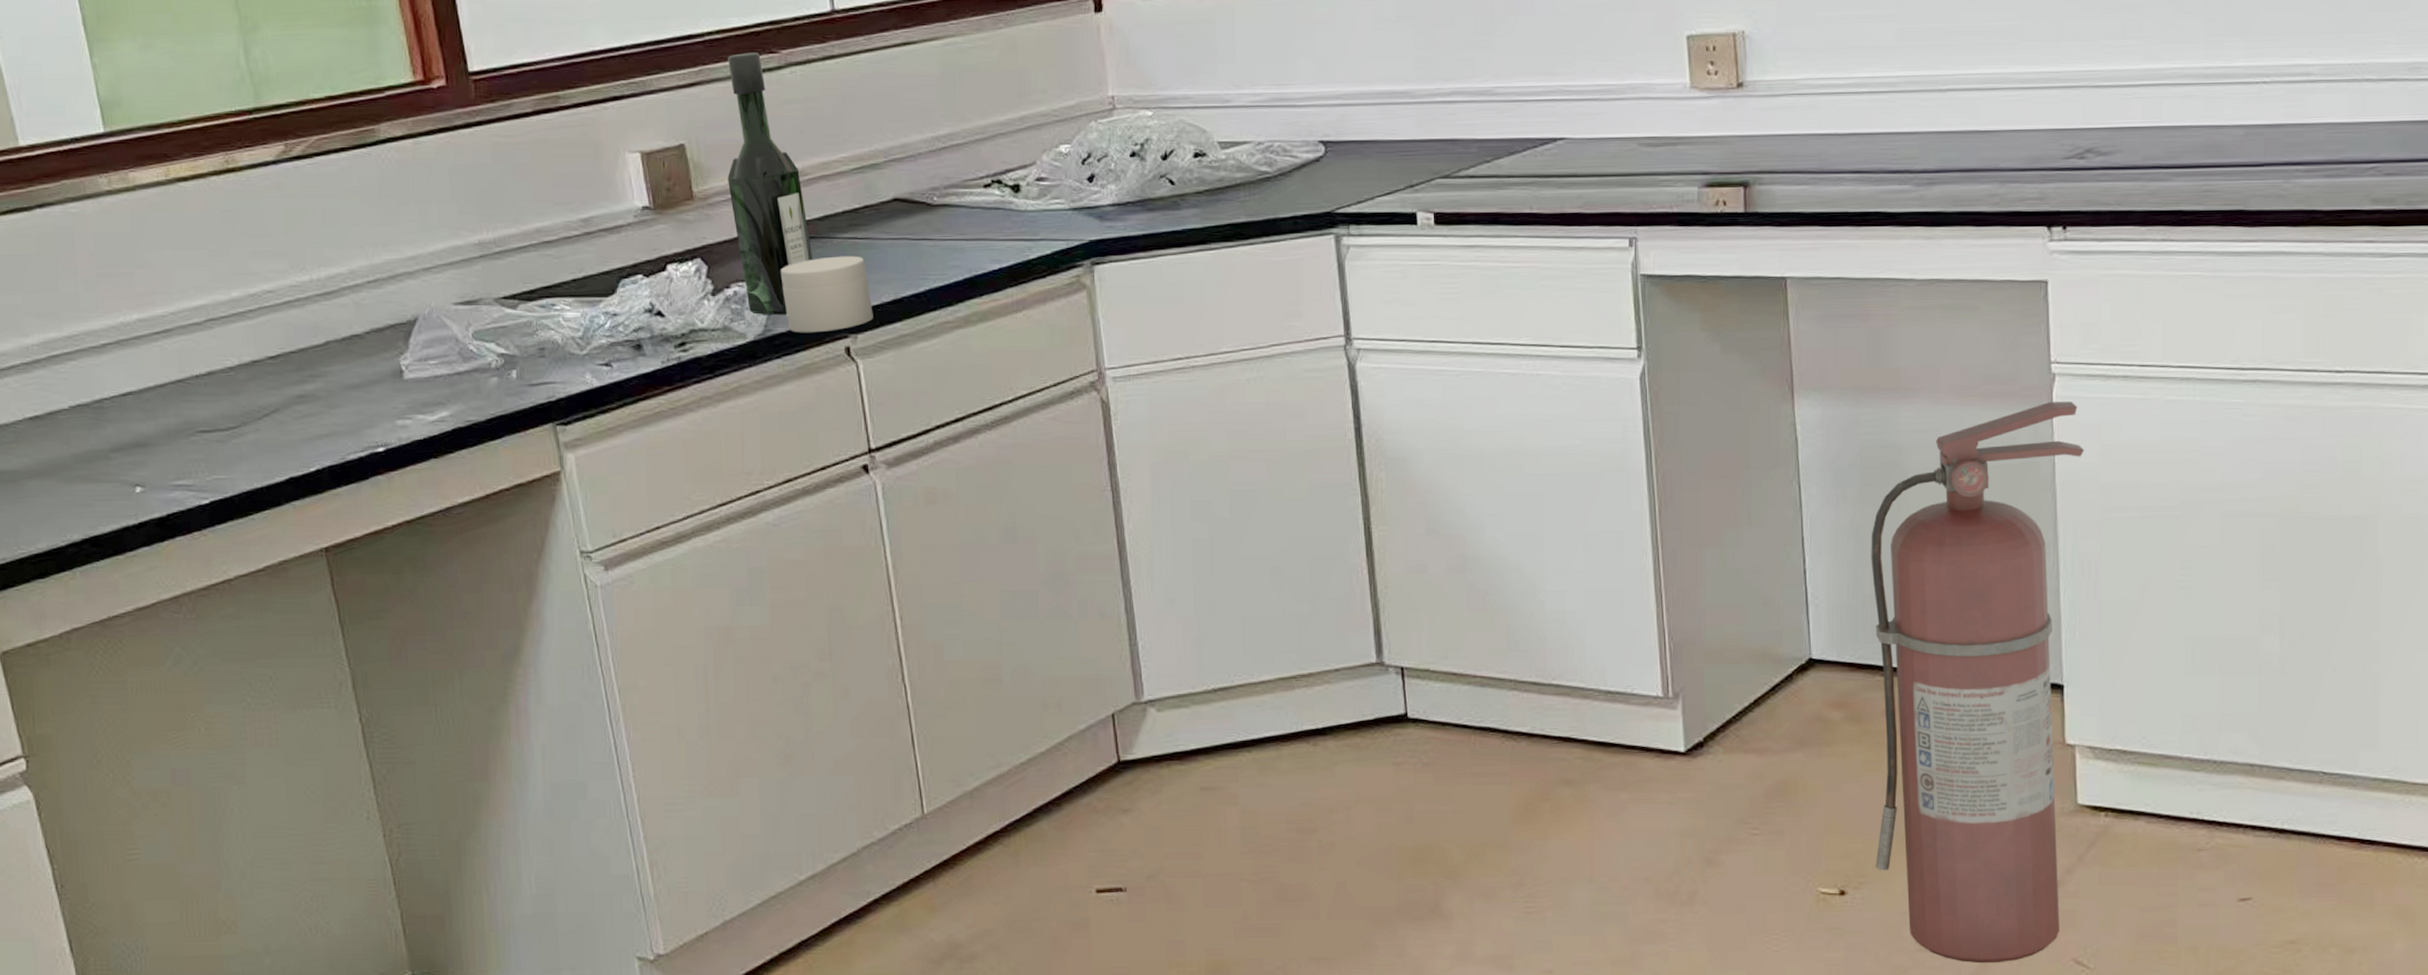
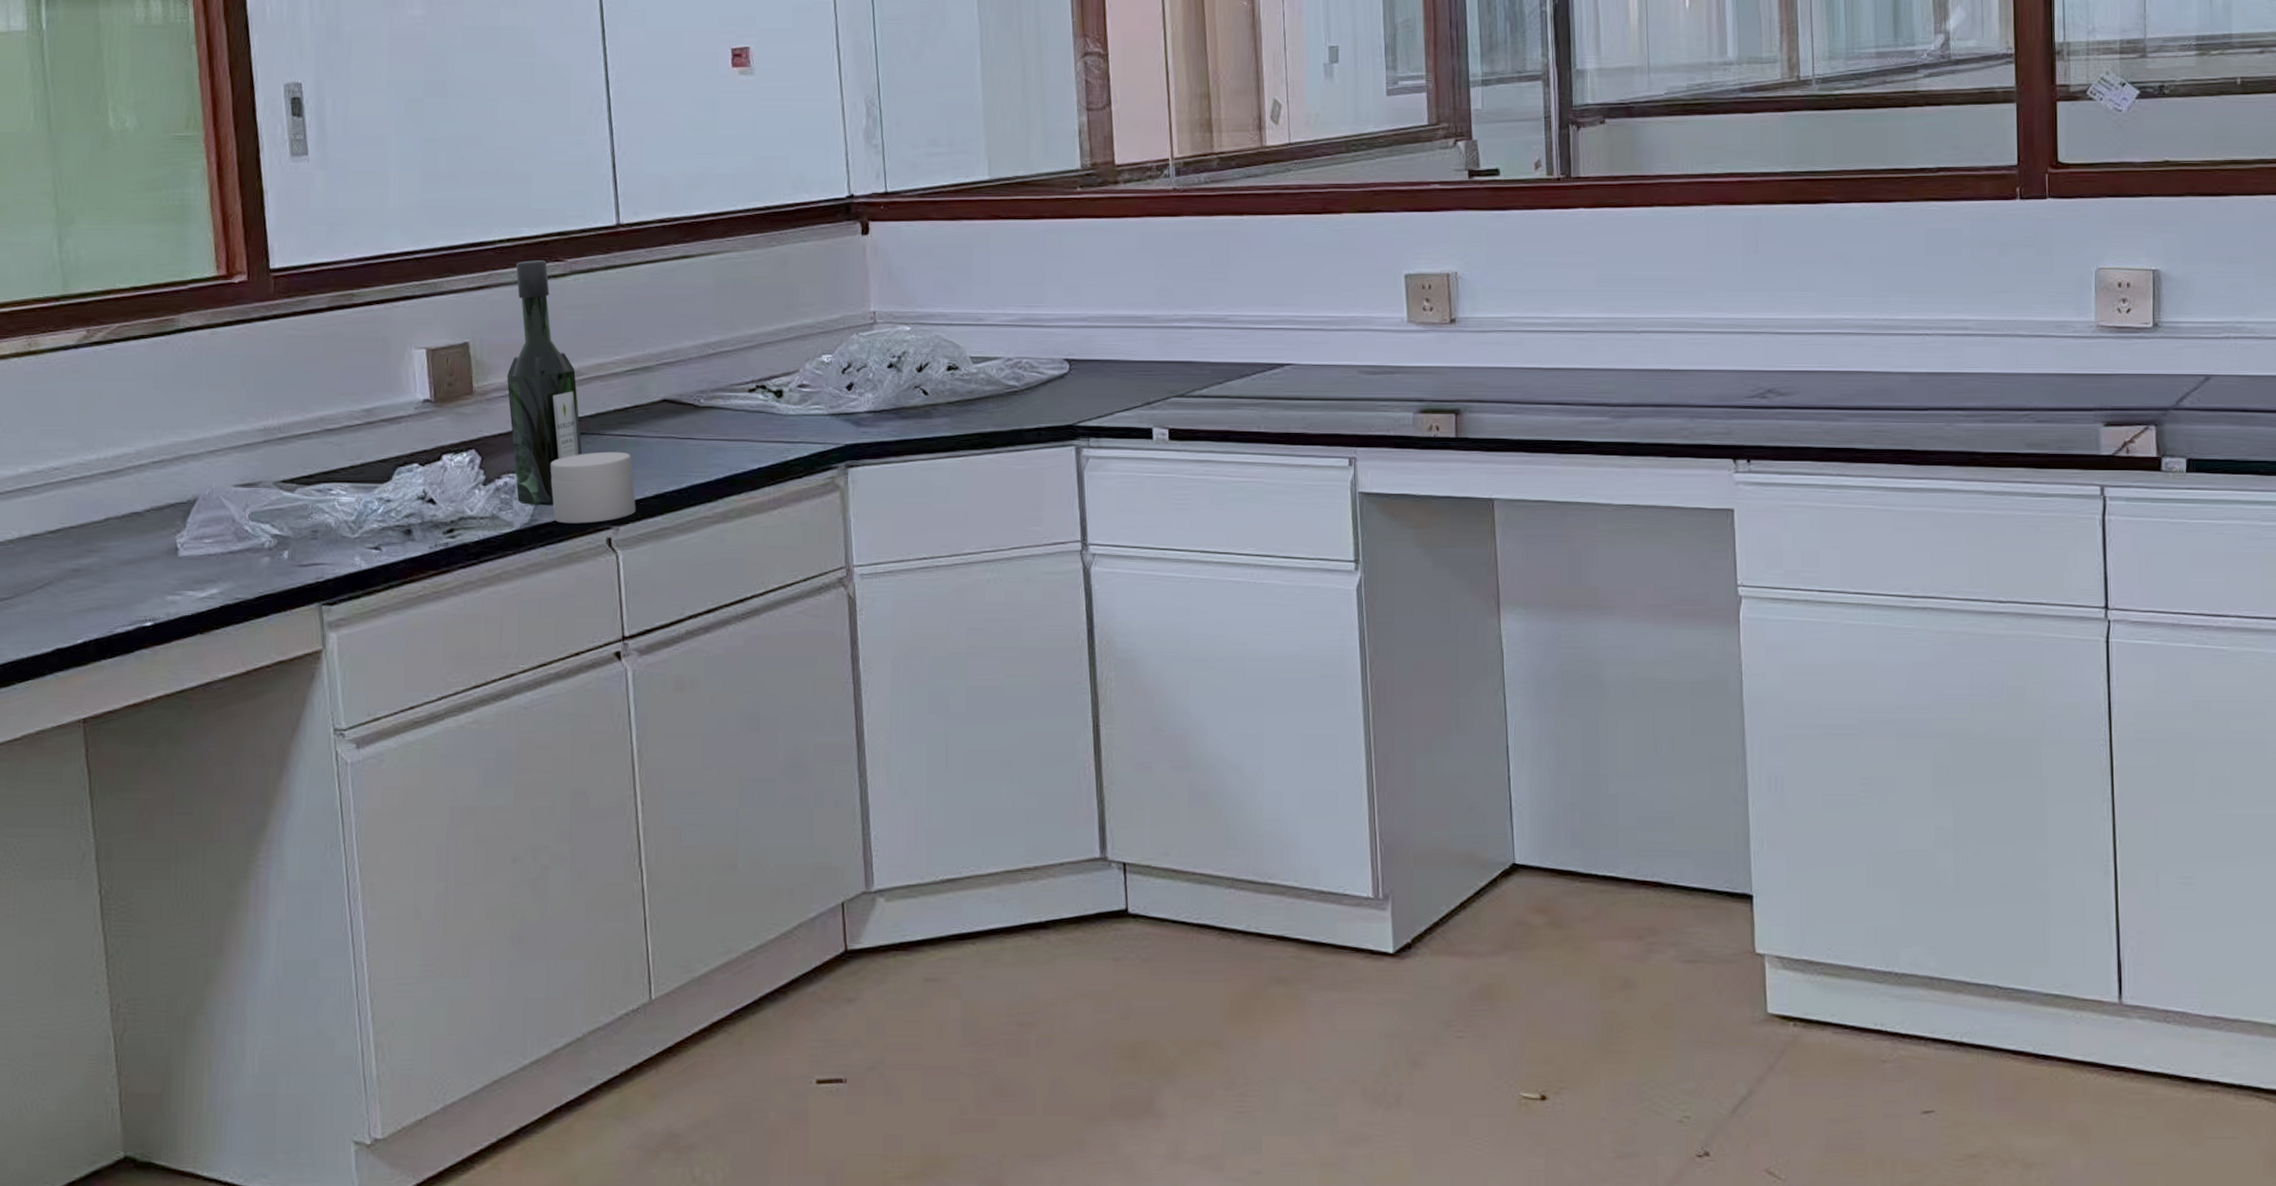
fire extinguisher: present [1871,401,2085,964] -> none [1571,622,1770,1172]

